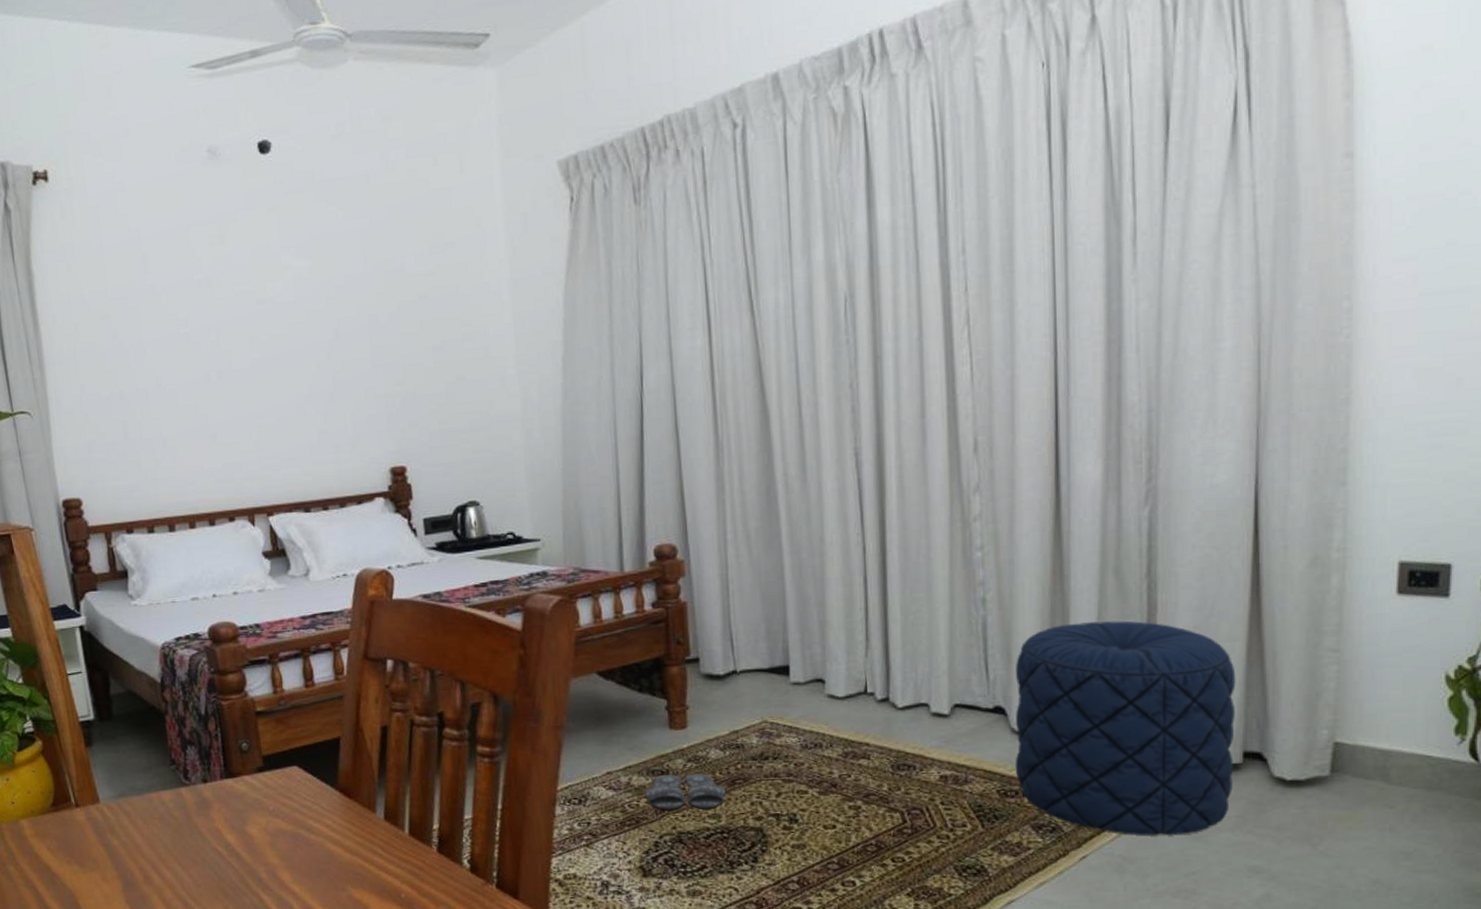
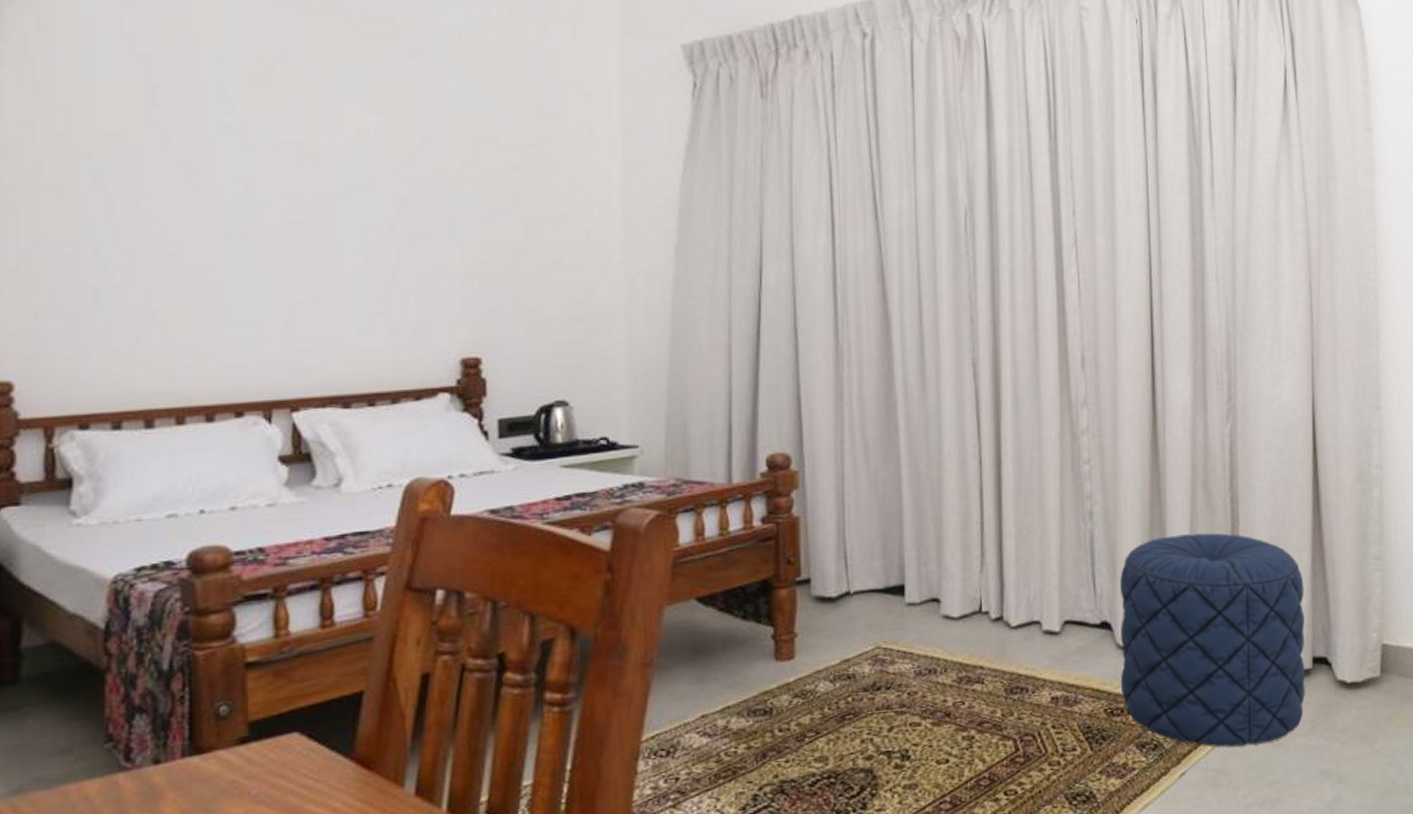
slippers: present [645,774,726,810] -> none [745,710,835,757]

